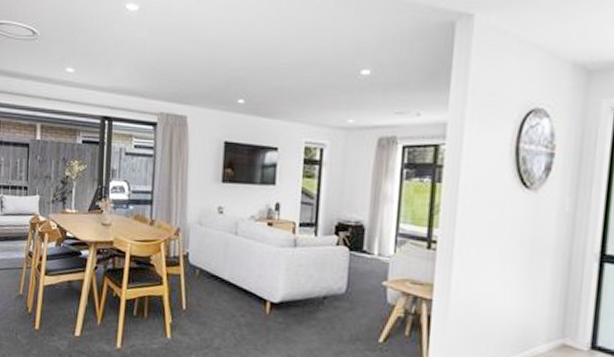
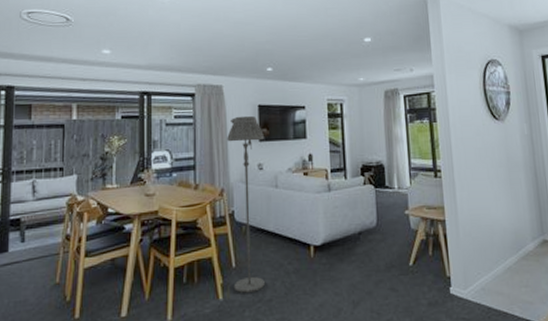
floor lamp: none [182,152,228,338] -> present [227,115,265,293]

